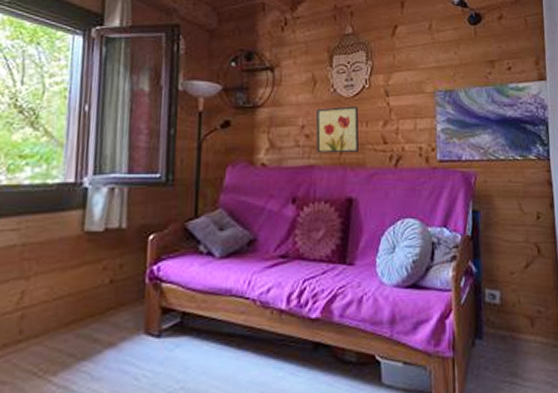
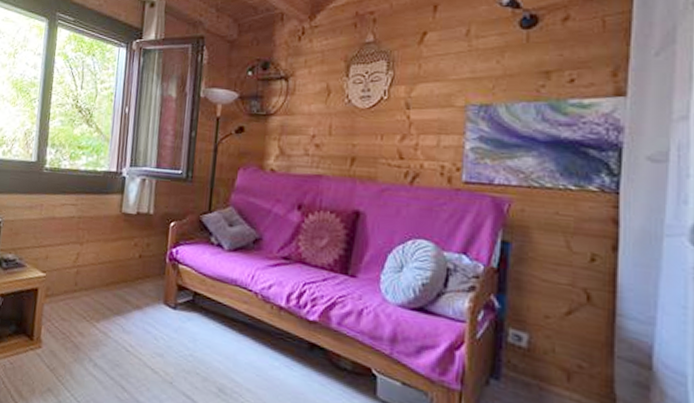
wall art: present [316,106,358,153] -> none [325,118,373,166]

